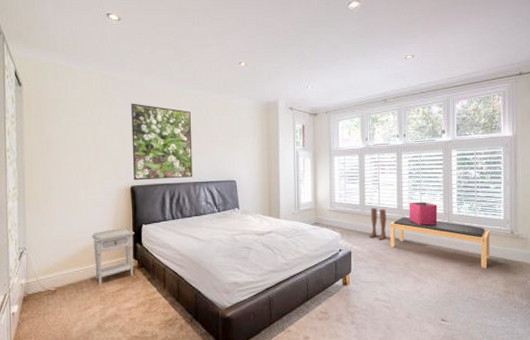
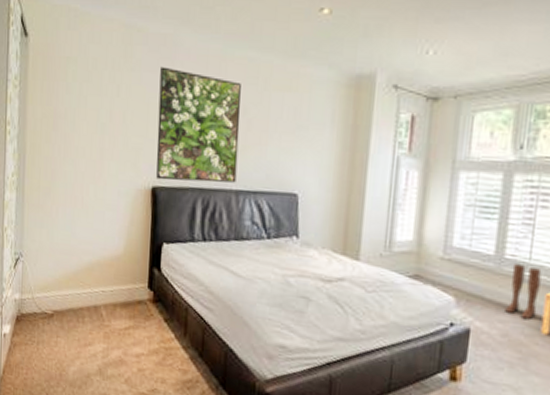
nightstand: present [91,227,135,286] -> none [98,243,152,318]

